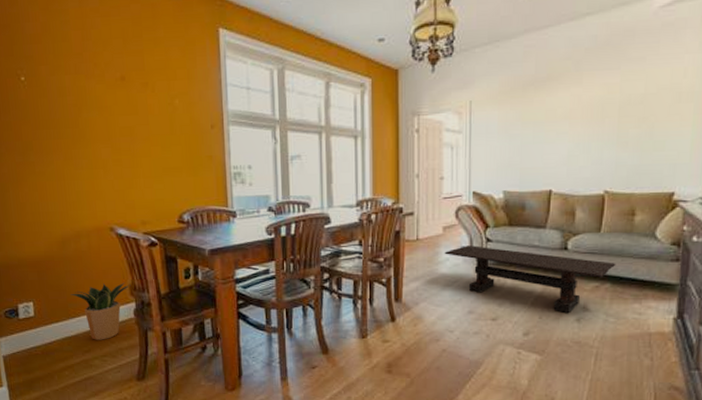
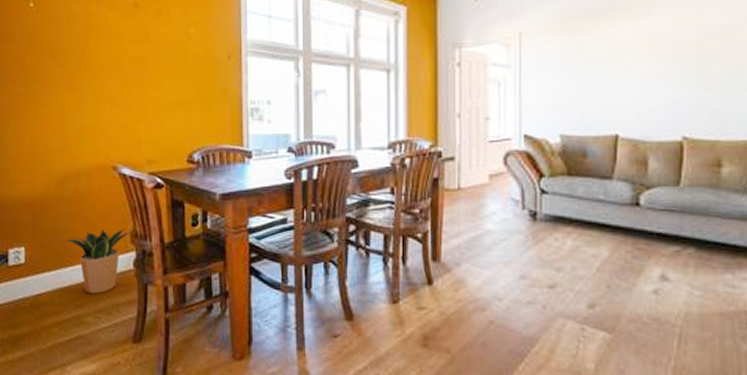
coffee table: present [444,245,616,314] -> none [490,197,701,284]

